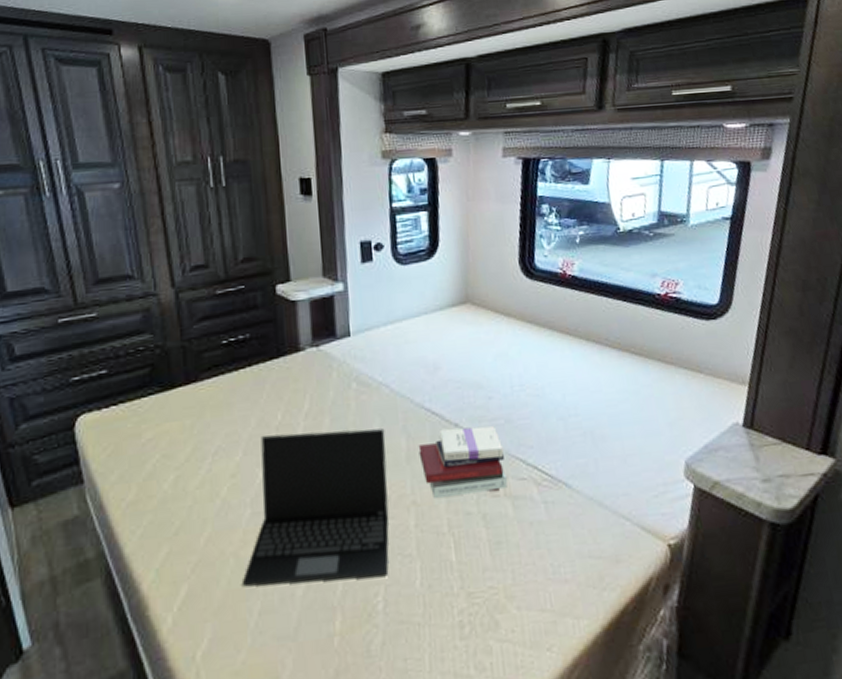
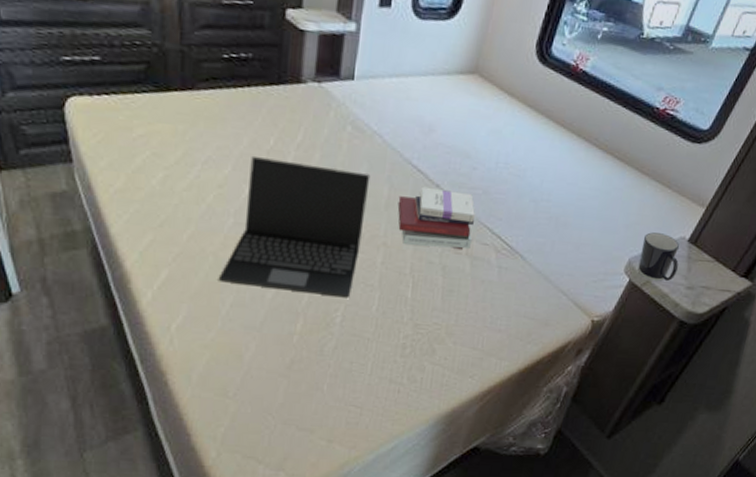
mug: none [692,423,745,481] -> present [637,232,679,281]

